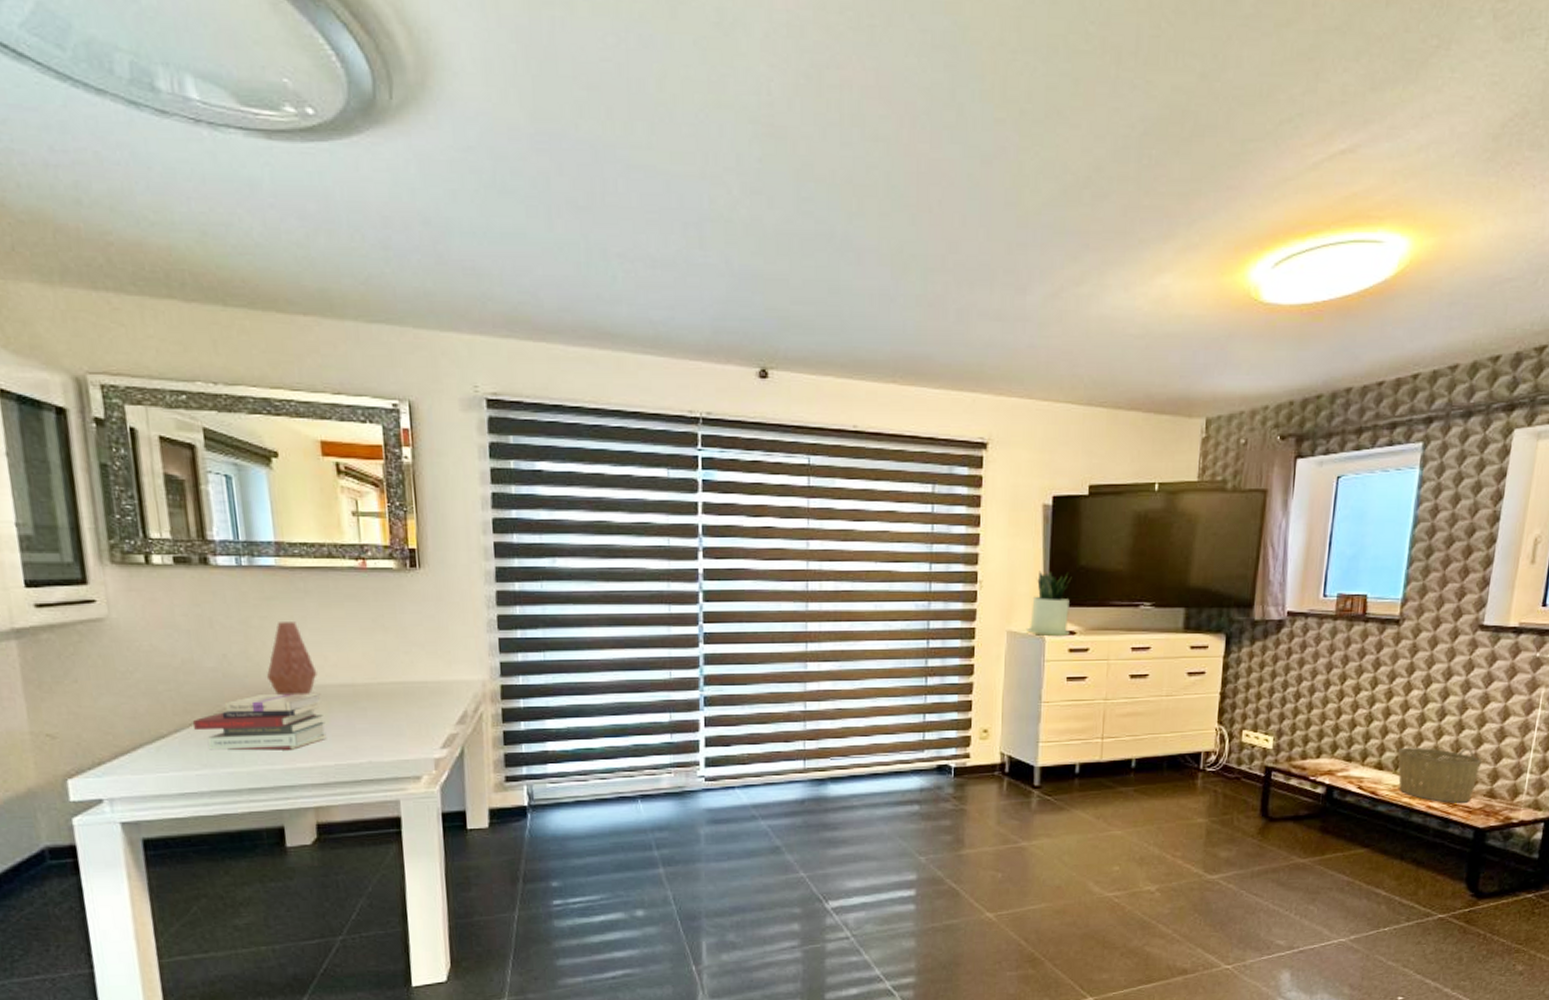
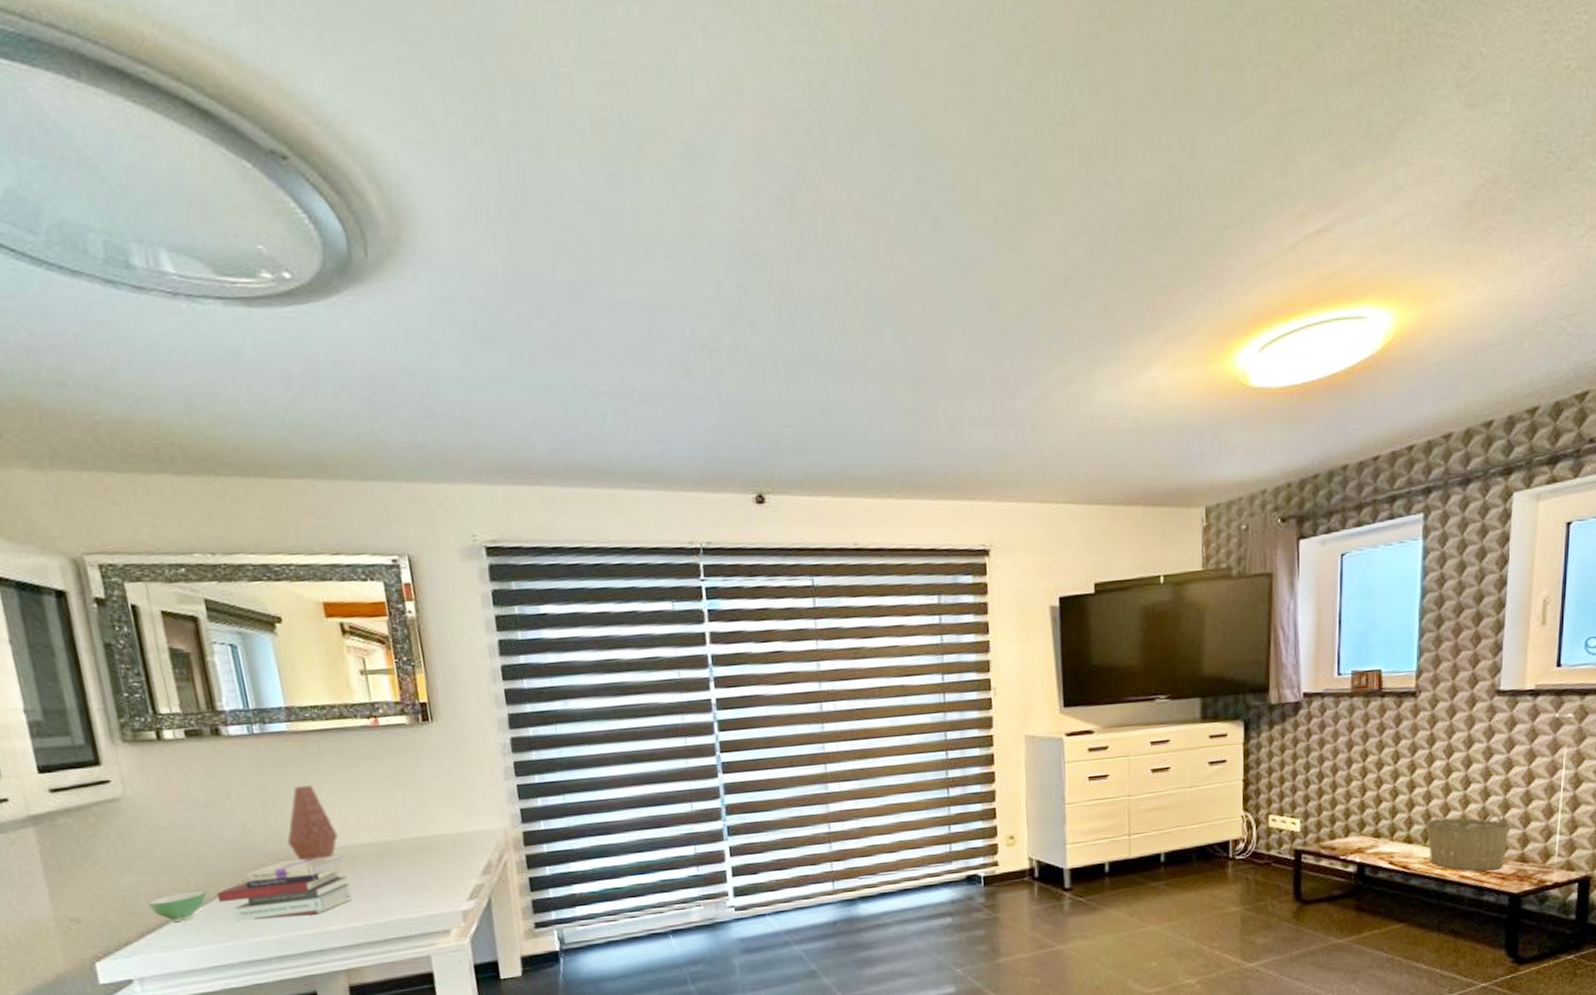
bowl: none [123,716,184,747] -> present [147,889,208,923]
planter: present [1026,571,1072,637] -> none [1043,672,1088,738]

